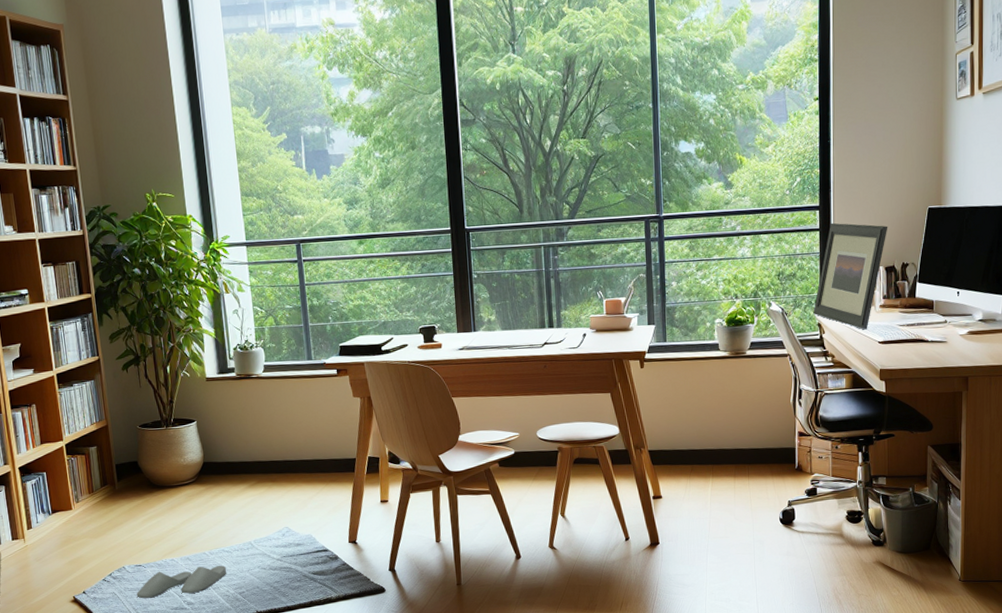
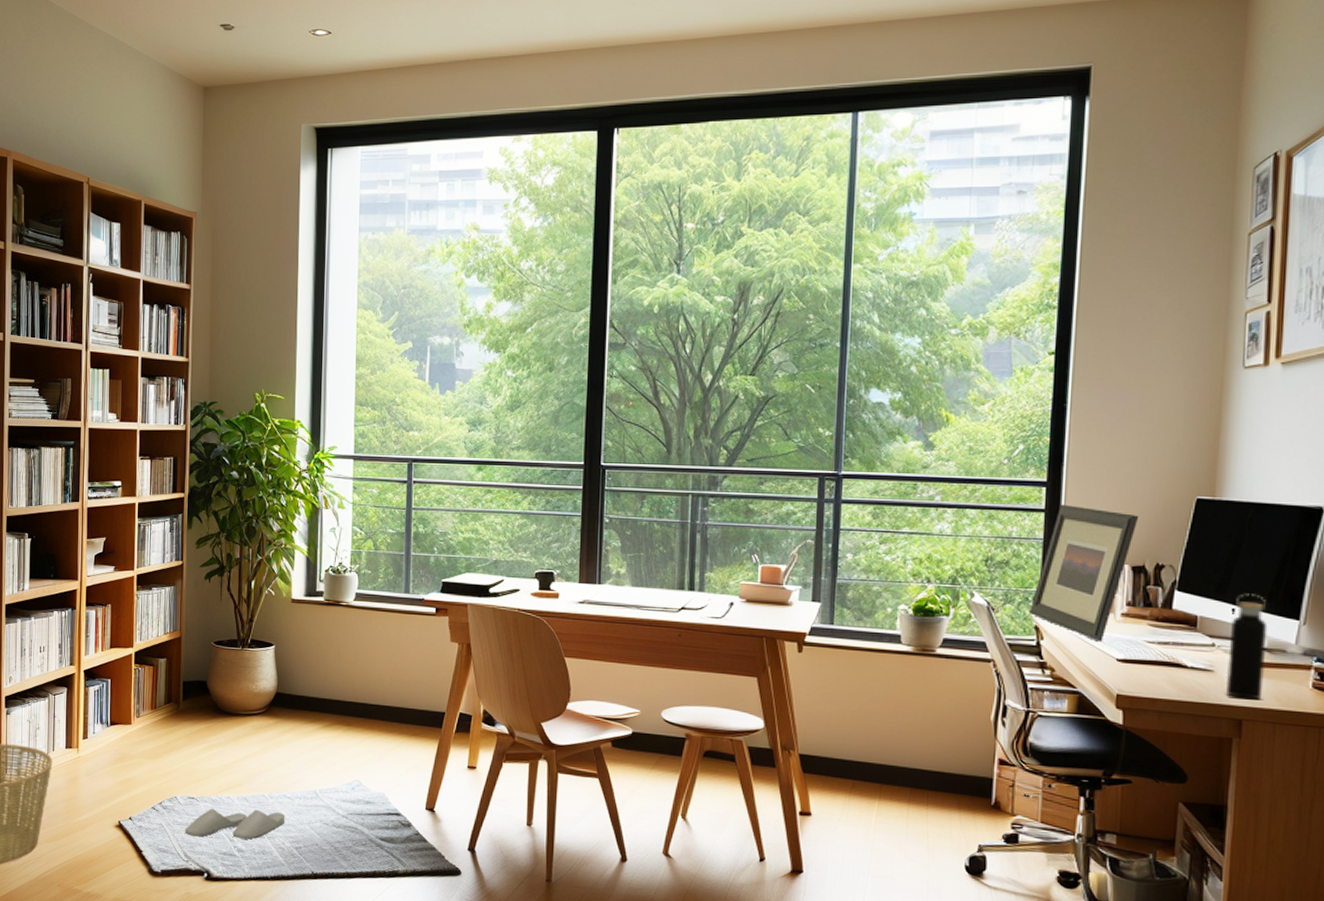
water bottle: none [955,278,983,361] -> present [1225,593,1268,700]

